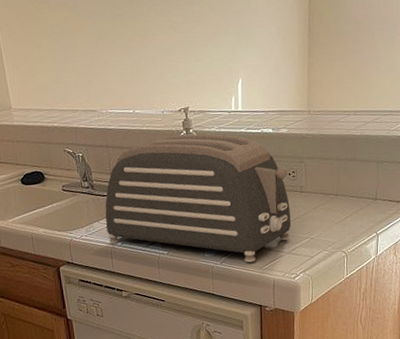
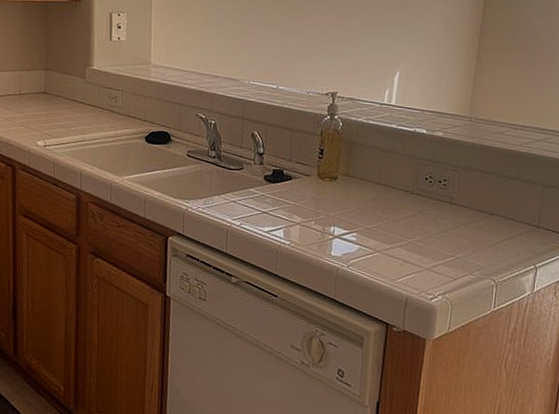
toaster: present [105,134,292,263] -> none [226,118,439,272]

